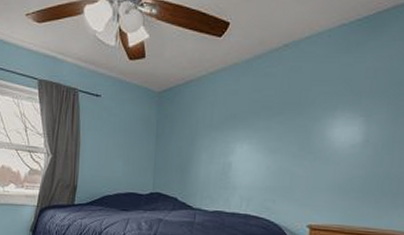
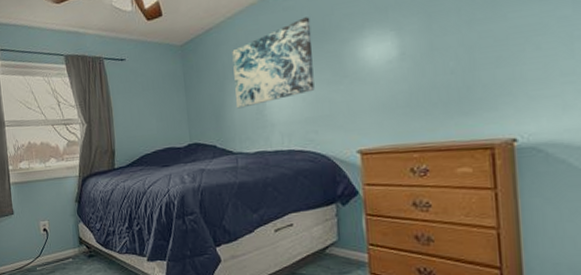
wall art: none [202,87,289,166] -> present [232,17,315,109]

